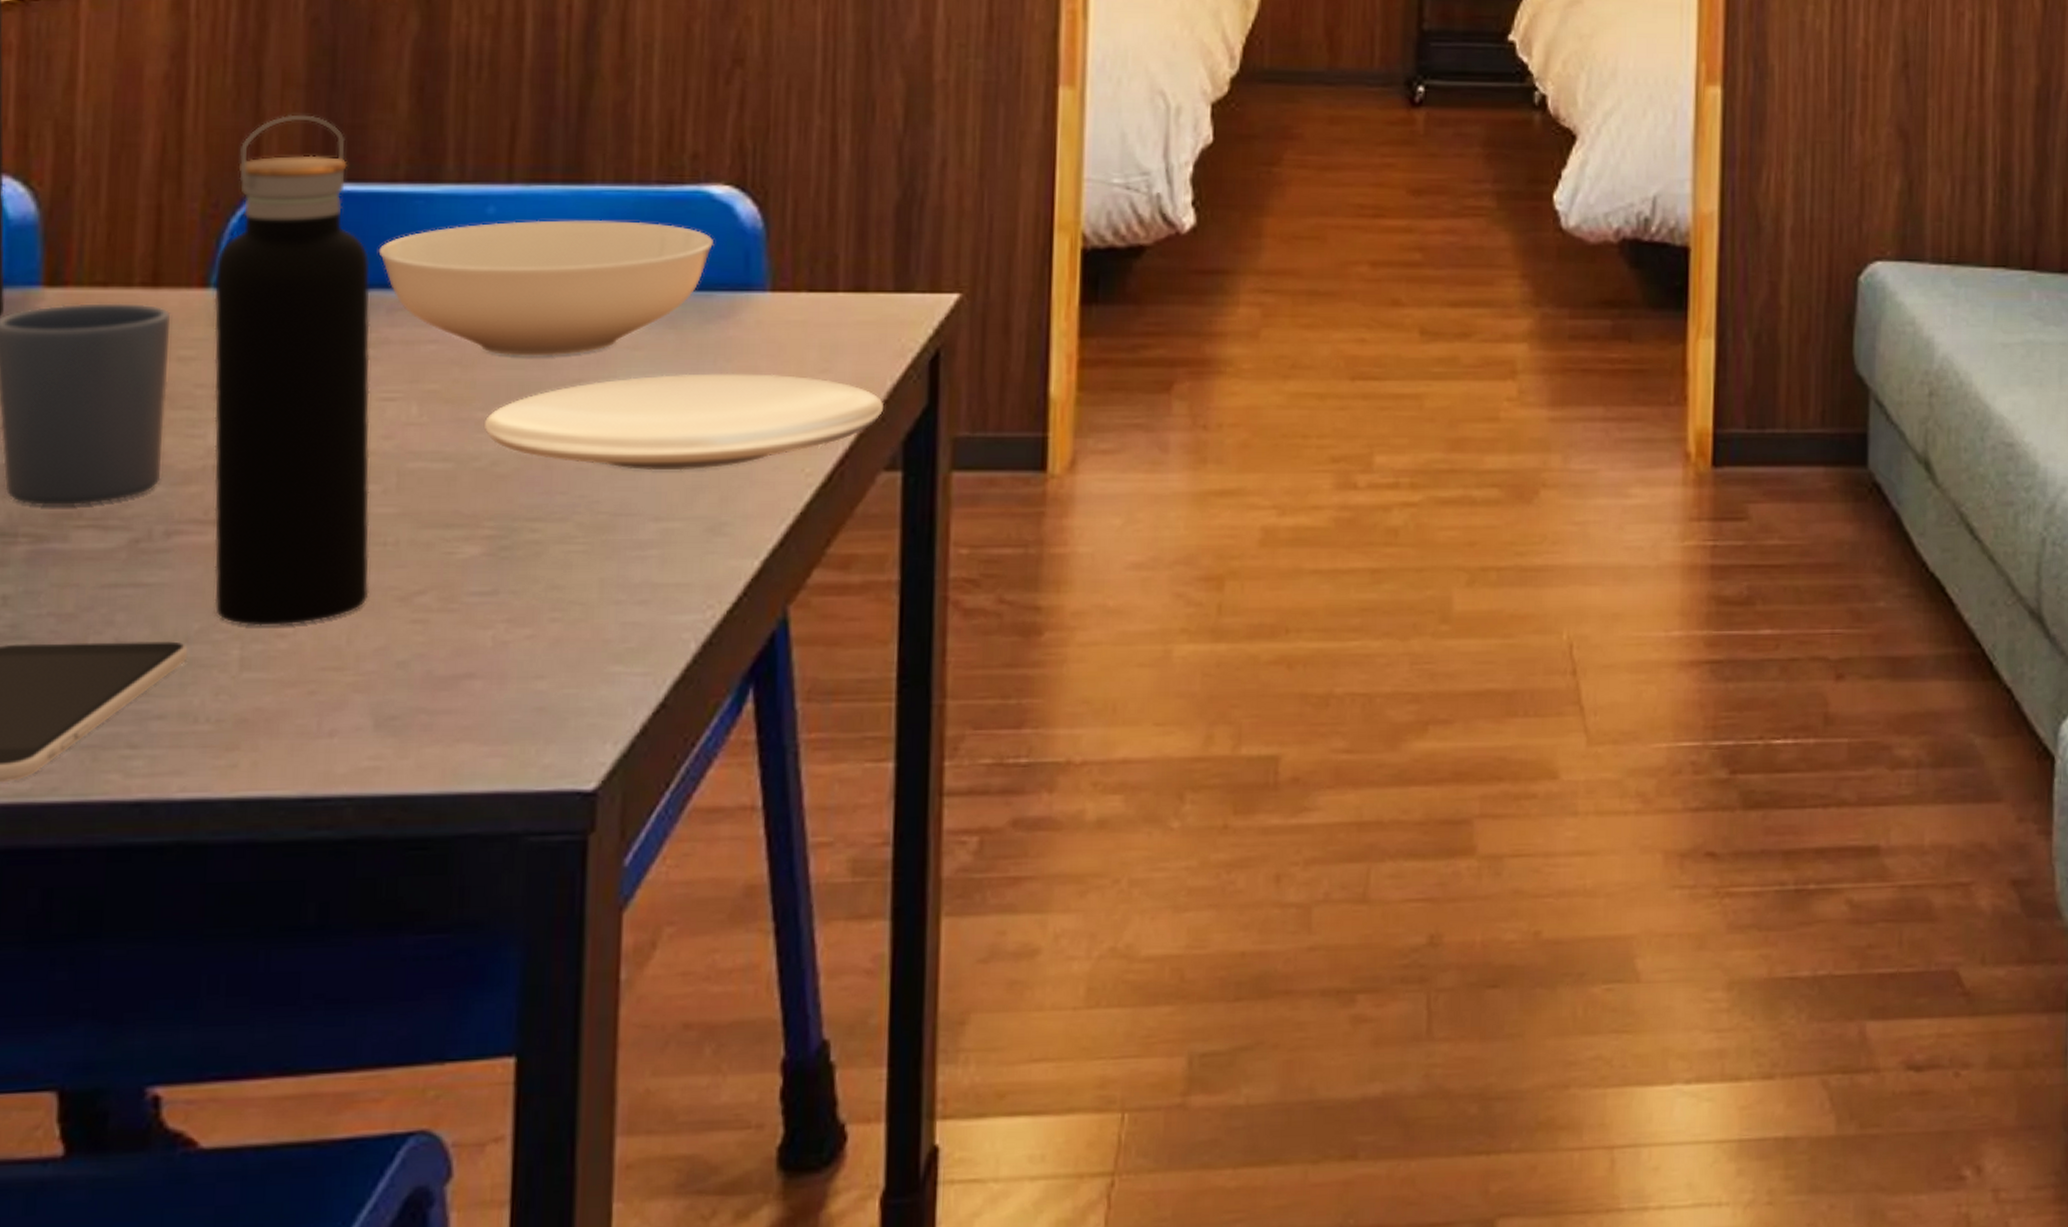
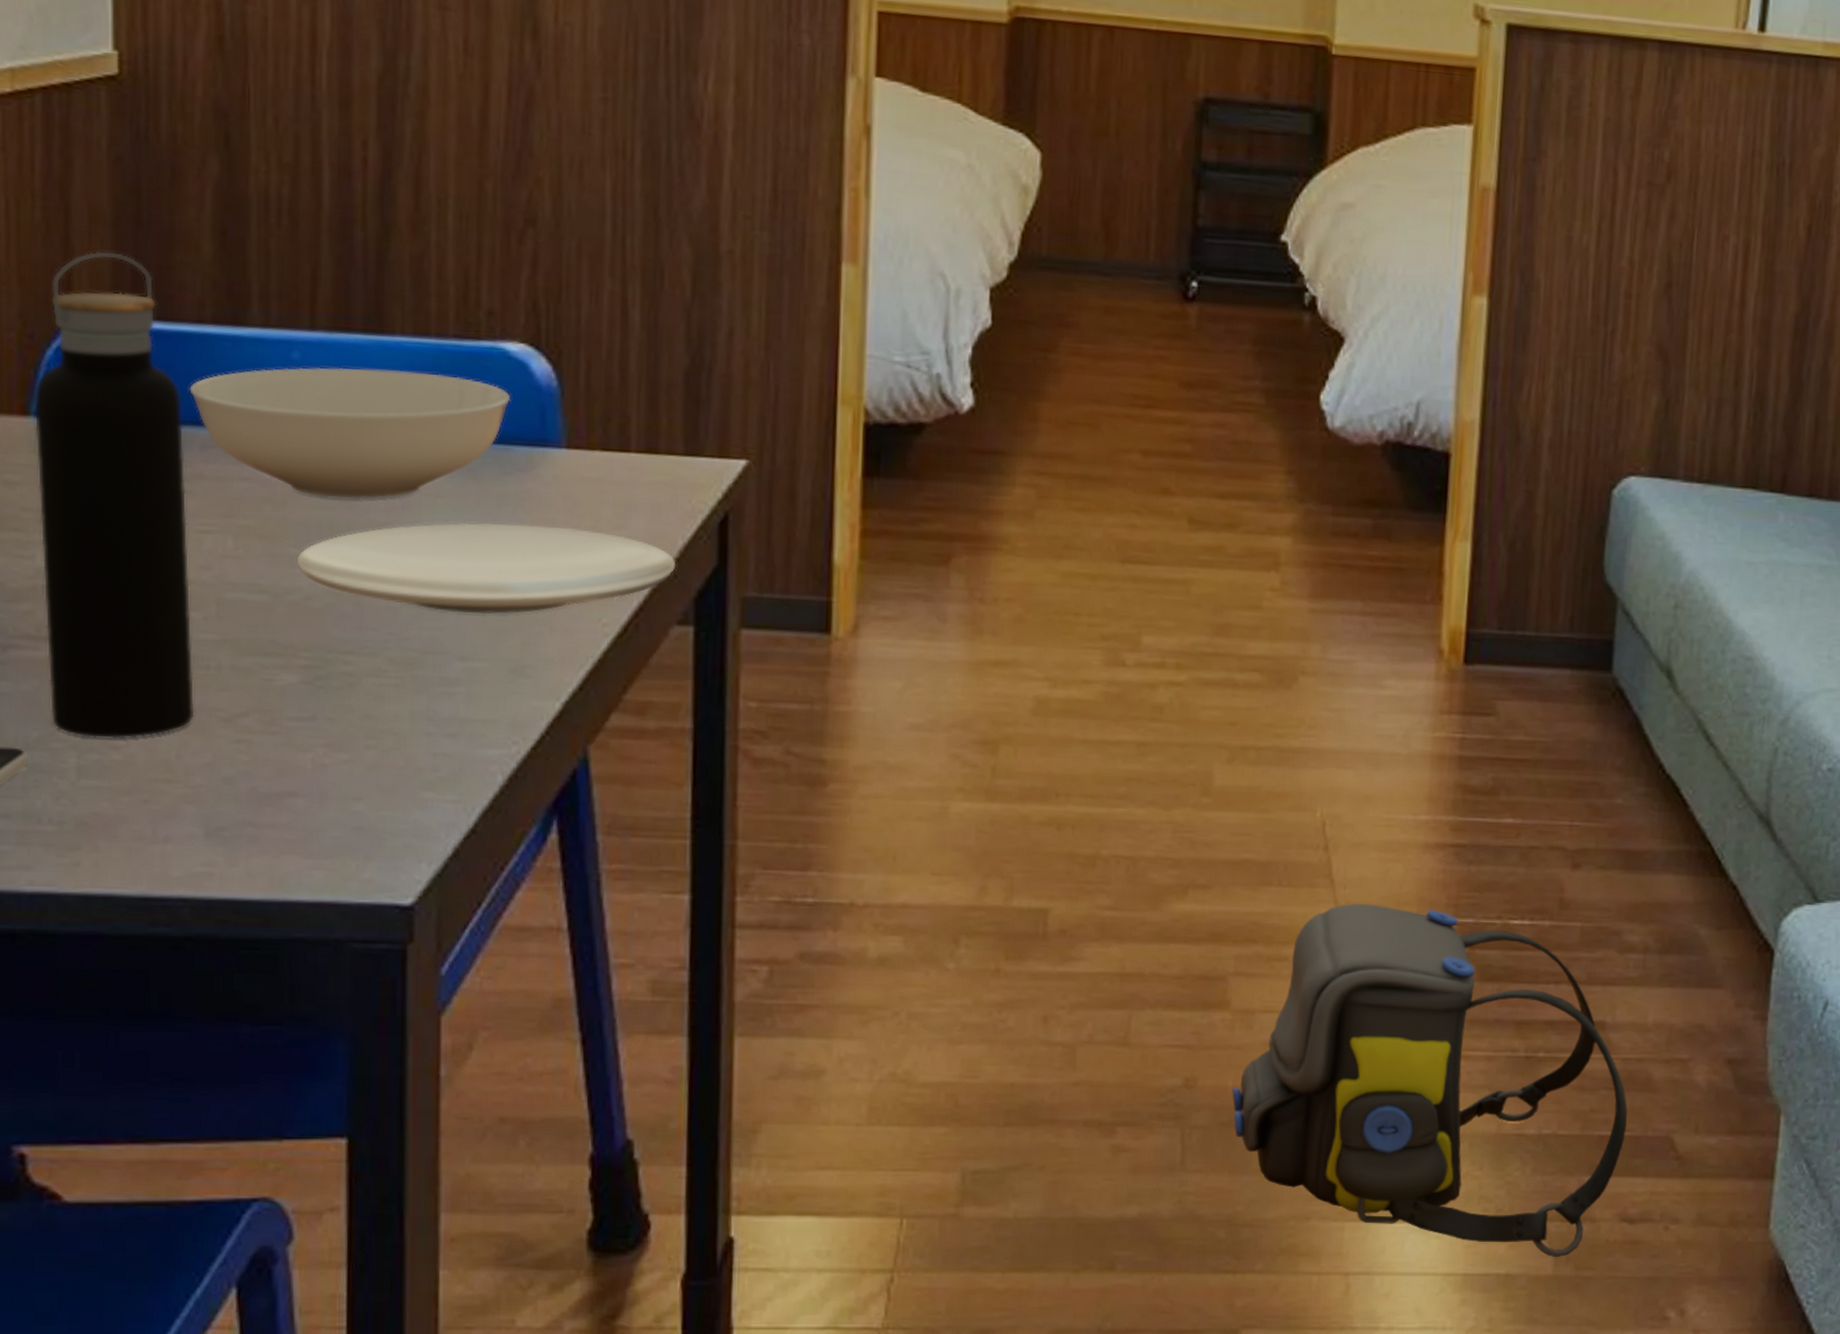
shoulder bag: none [1480,730,1909,1116] -> present [1232,903,1628,1258]

